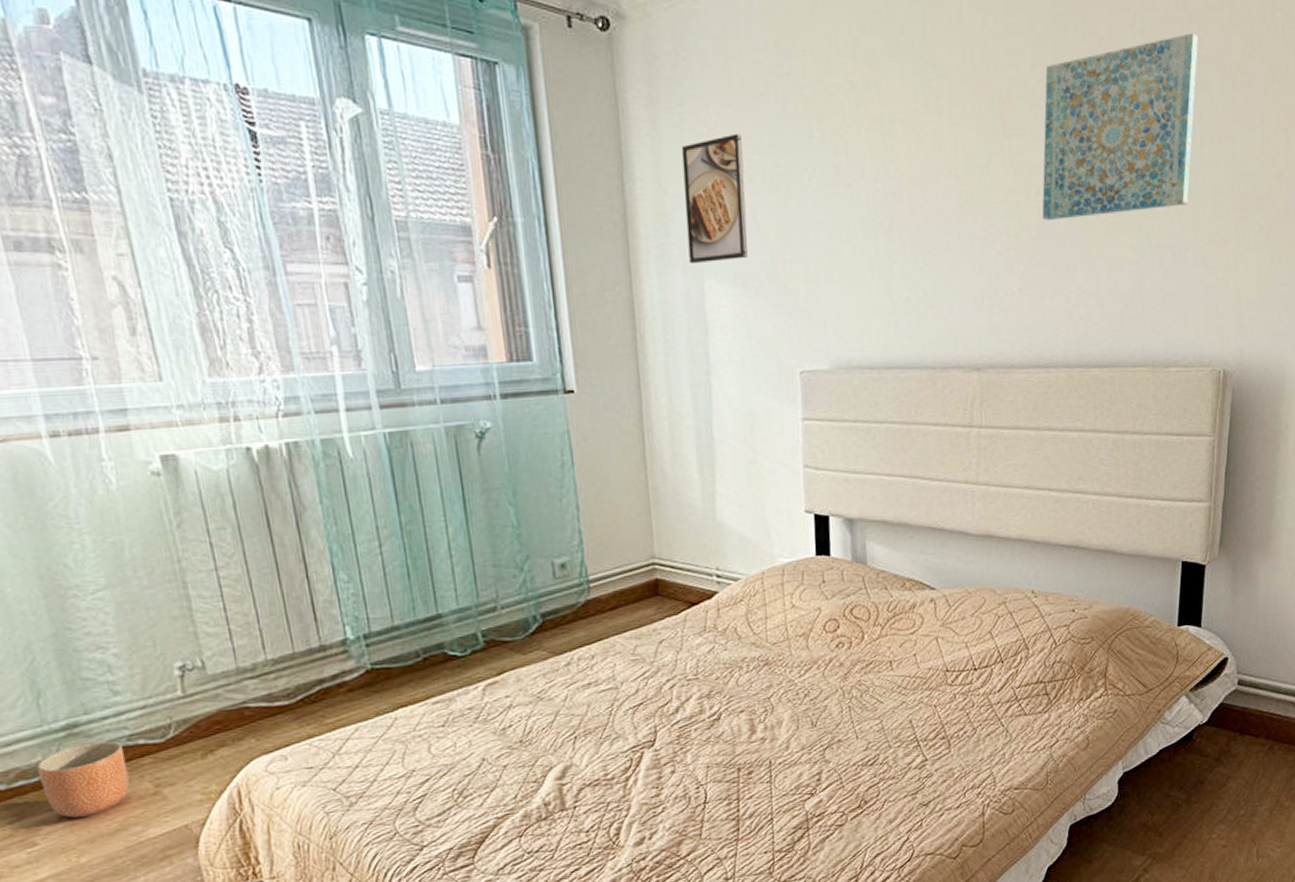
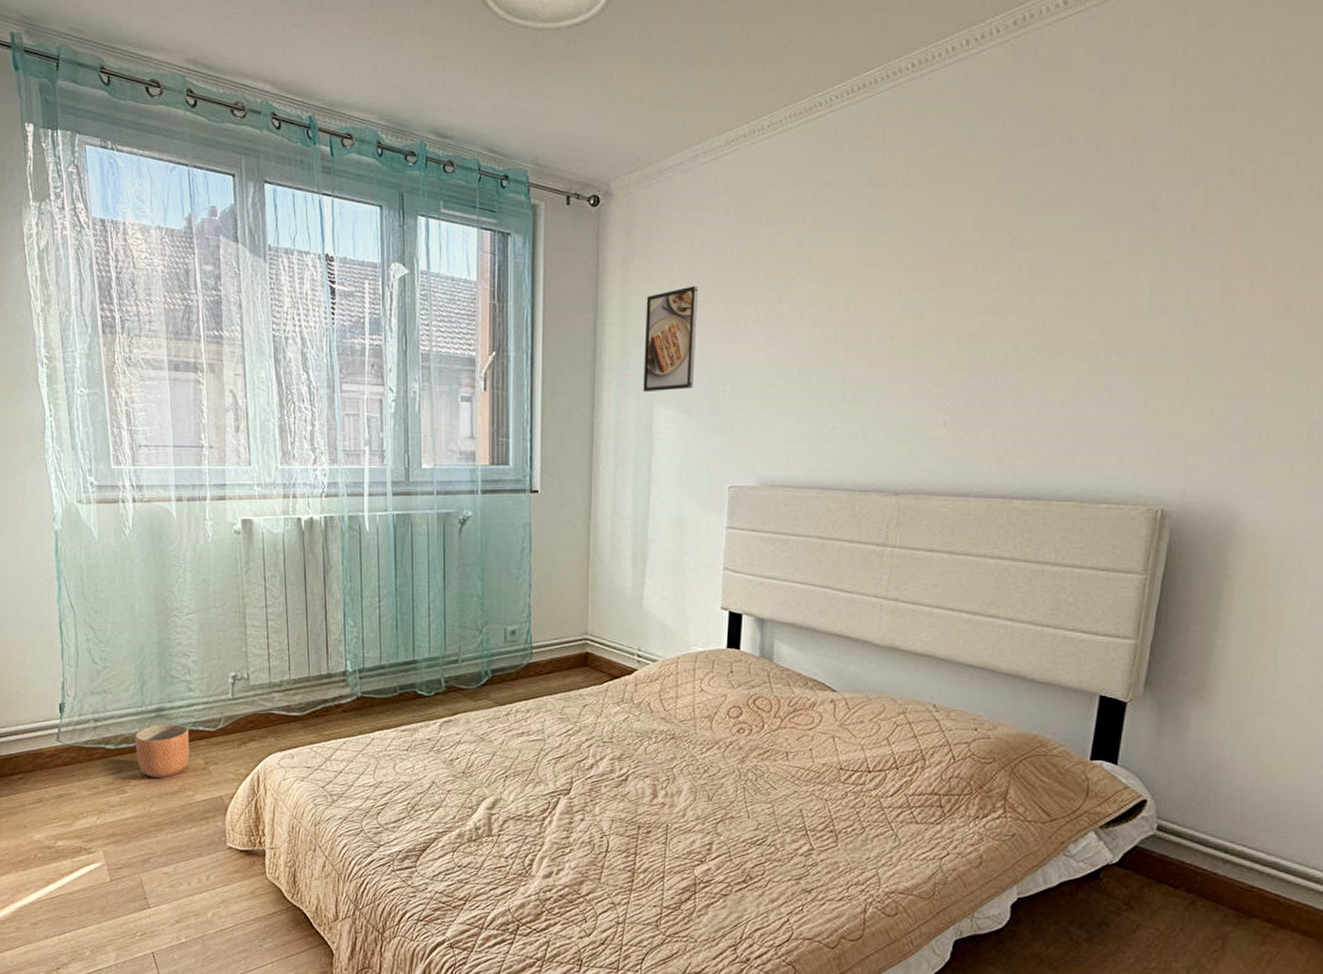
wall art: present [1042,33,1198,220] -> none [973,187,1154,361]

